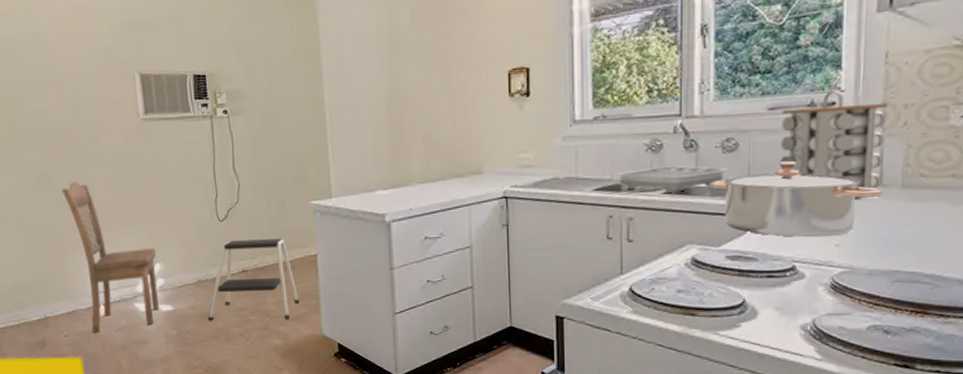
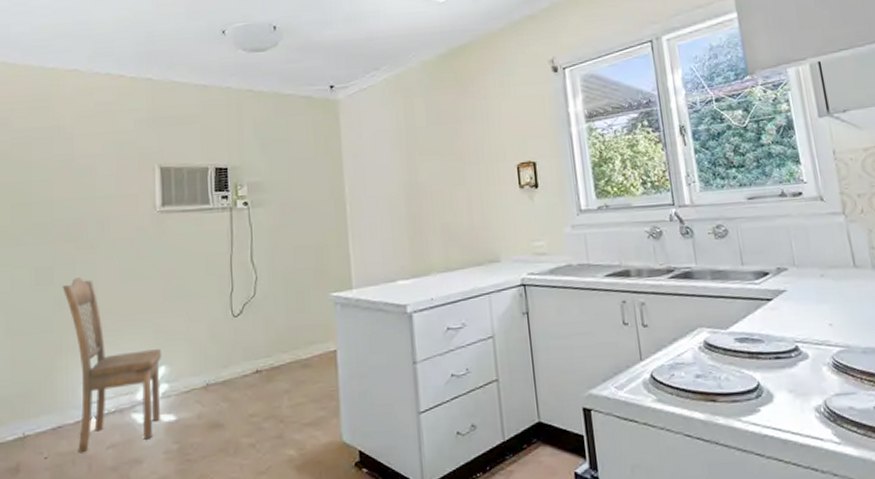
step stool: present [208,239,300,321] -> none [215,334,318,431]
dish rack: present [616,165,729,193] -> none [623,251,723,277]
cooking pot: present [710,161,883,238] -> none [709,246,858,318]
spice rack: present [781,89,888,200] -> none [759,181,857,280]

